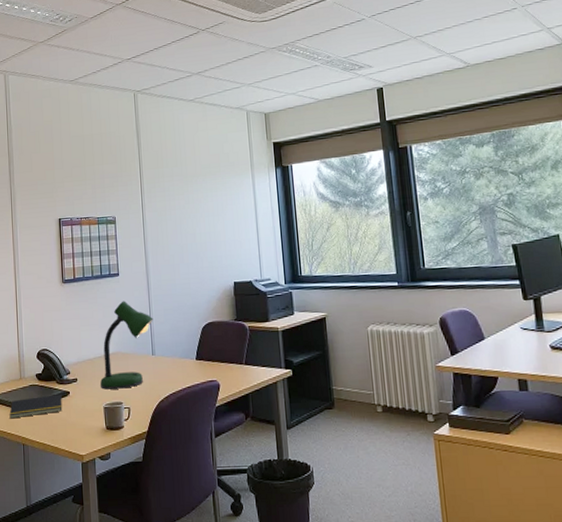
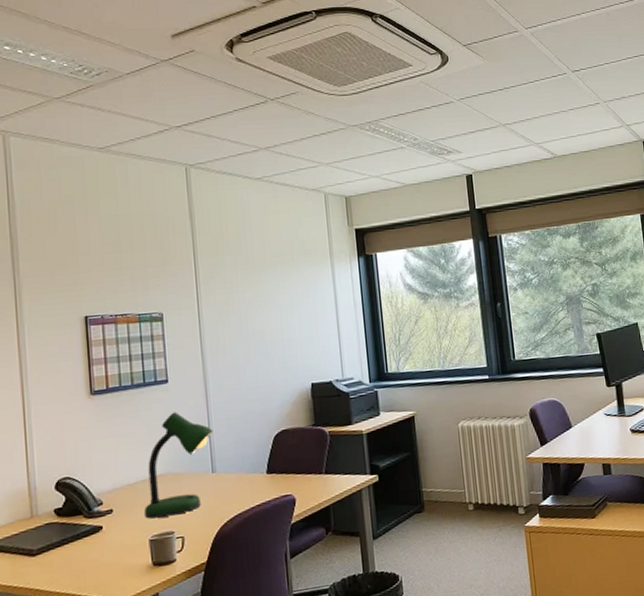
notepad: present [9,394,63,419] -> none [15,530,93,569]

